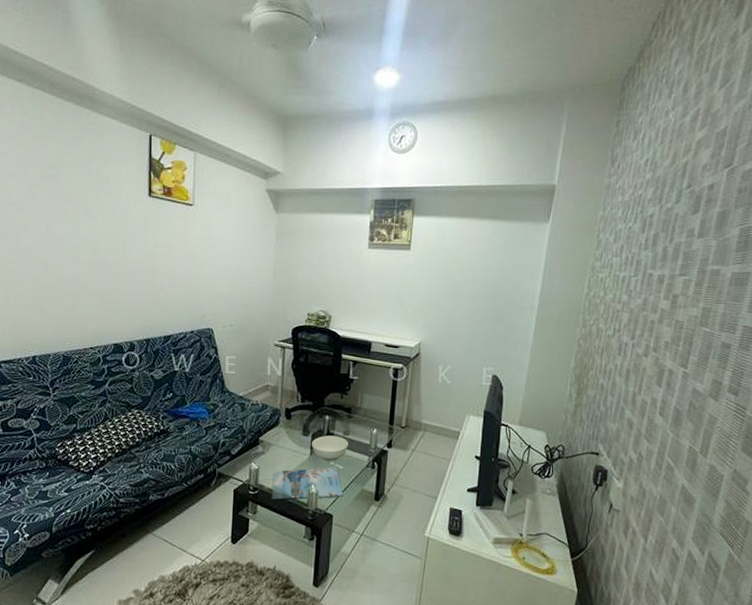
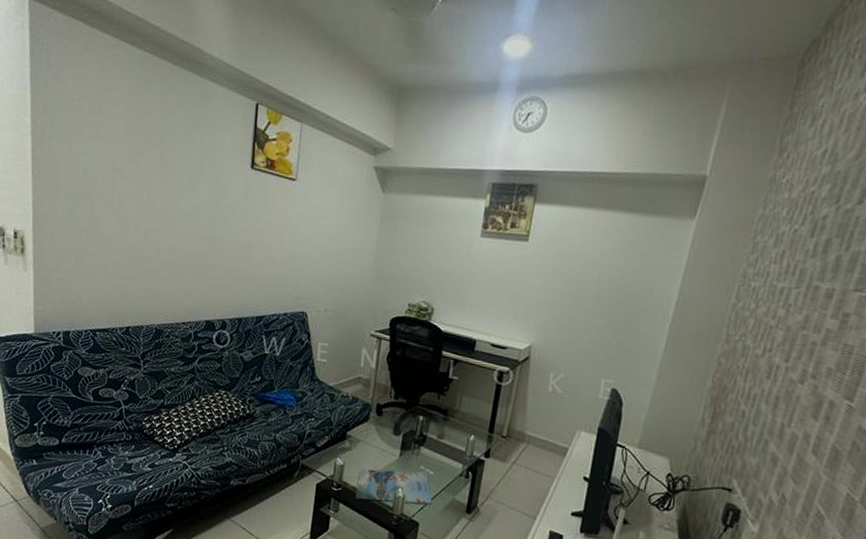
bowl: present [312,435,348,461] -> none [402,437,442,466]

